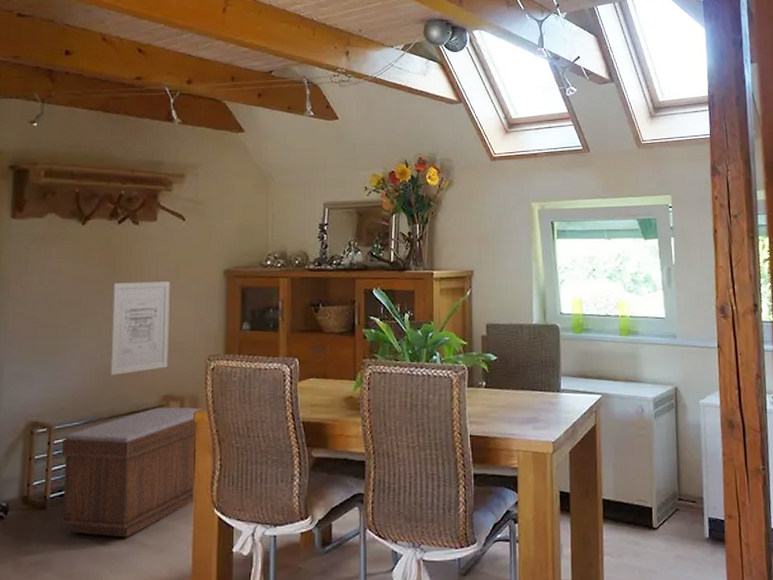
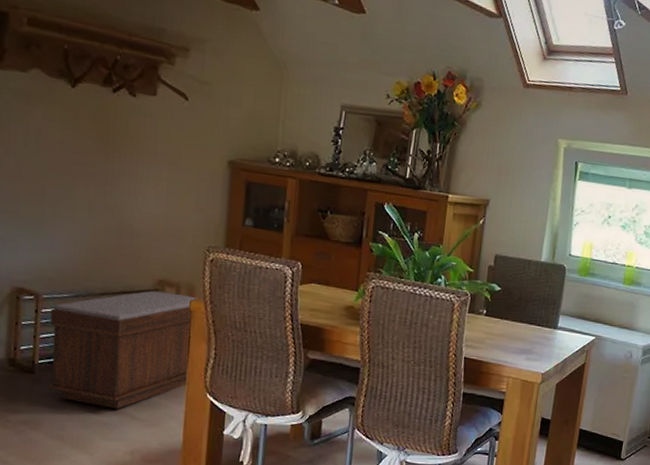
wall art: present [110,281,170,375] -> none [102,156,169,253]

